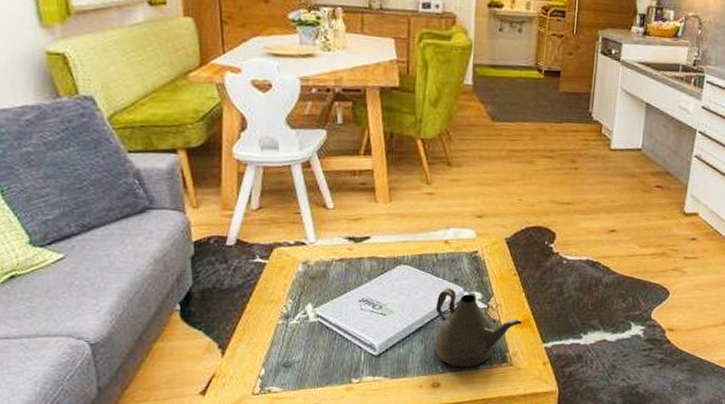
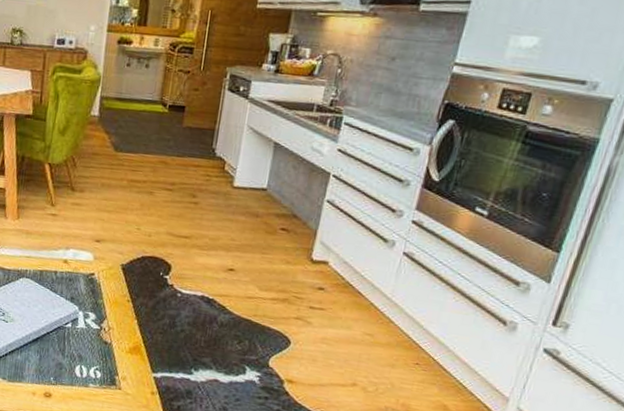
teapot: present [434,288,523,367] -> none [48,305,134,384]

